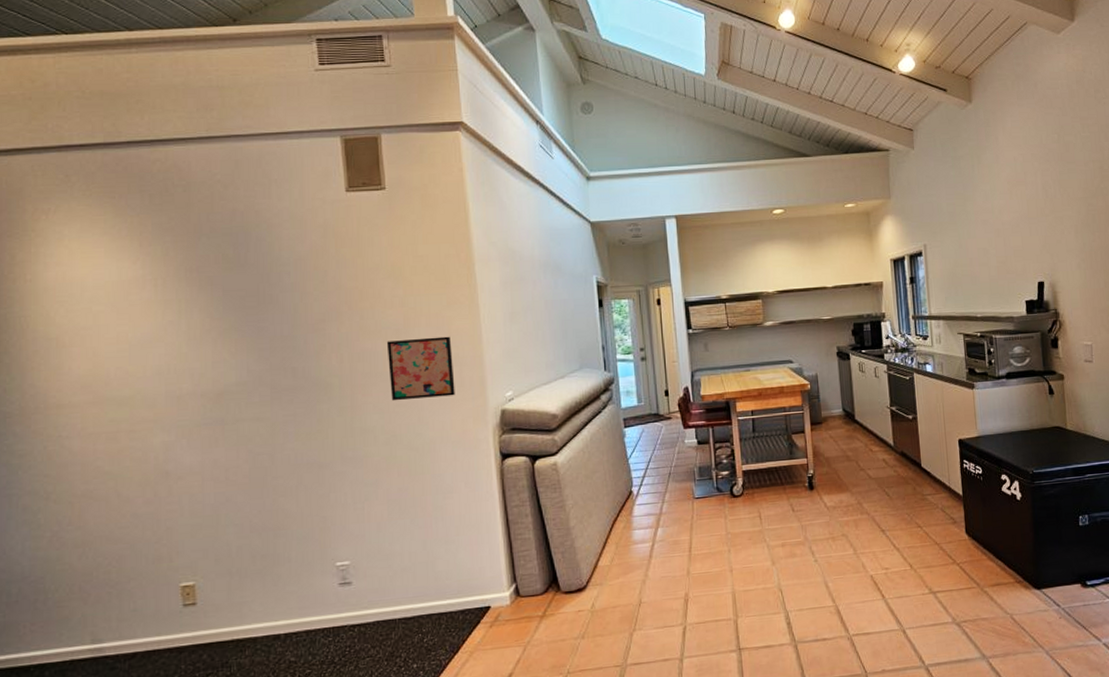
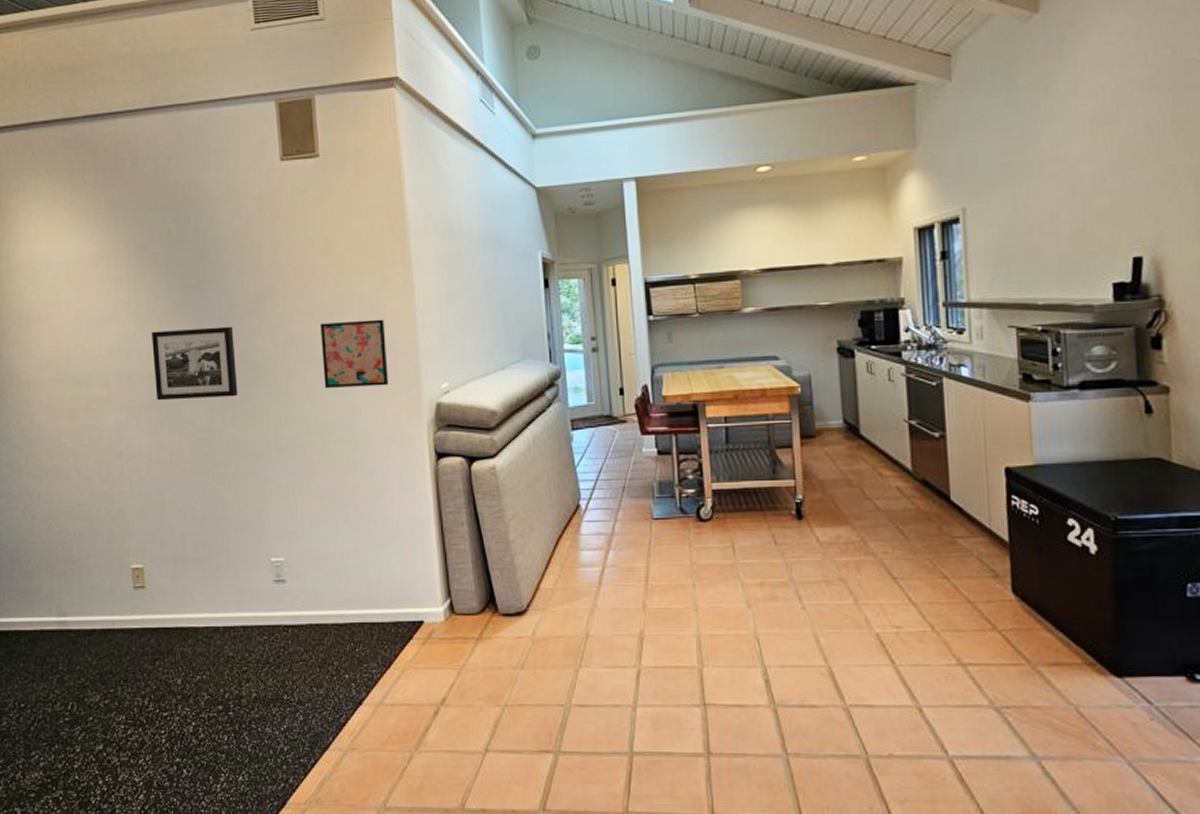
picture frame: none [206,345,301,420] -> present [152,326,238,401]

